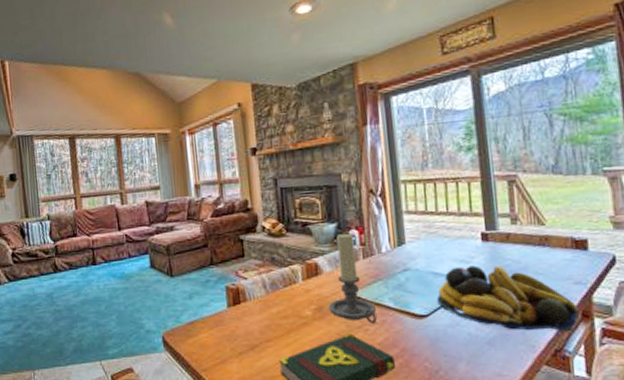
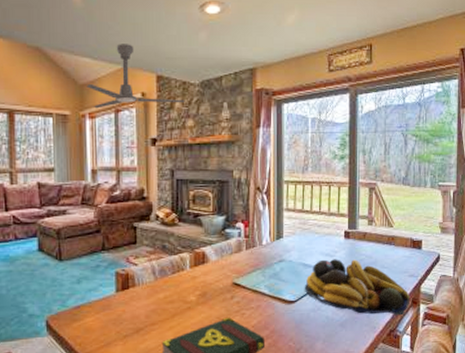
ceiling fan: none [184,57,283,125] -> present [86,44,185,109]
candle holder: present [329,233,377,324] -> none [212,225,254,308]

